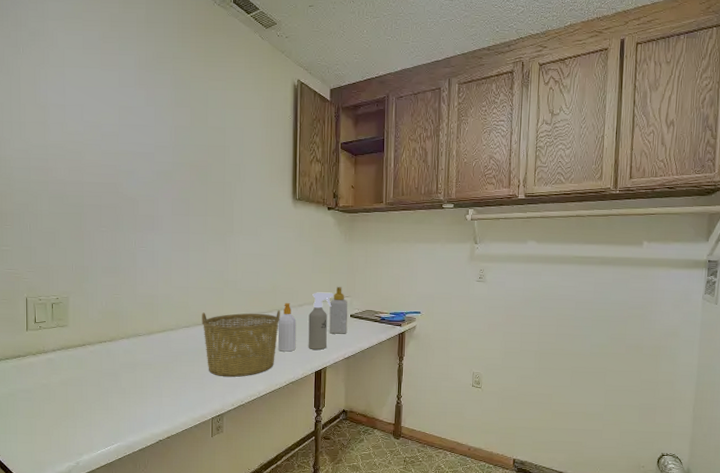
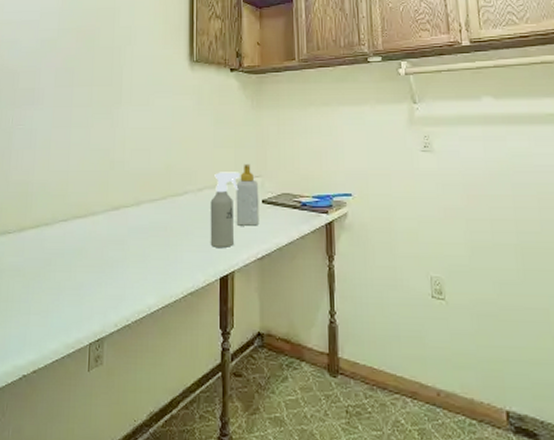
basket: present [202,309,280,377] -> none [82,195,176,286]
soap bottle: present [277,303,296,352] -> none [172,187,196,251]

